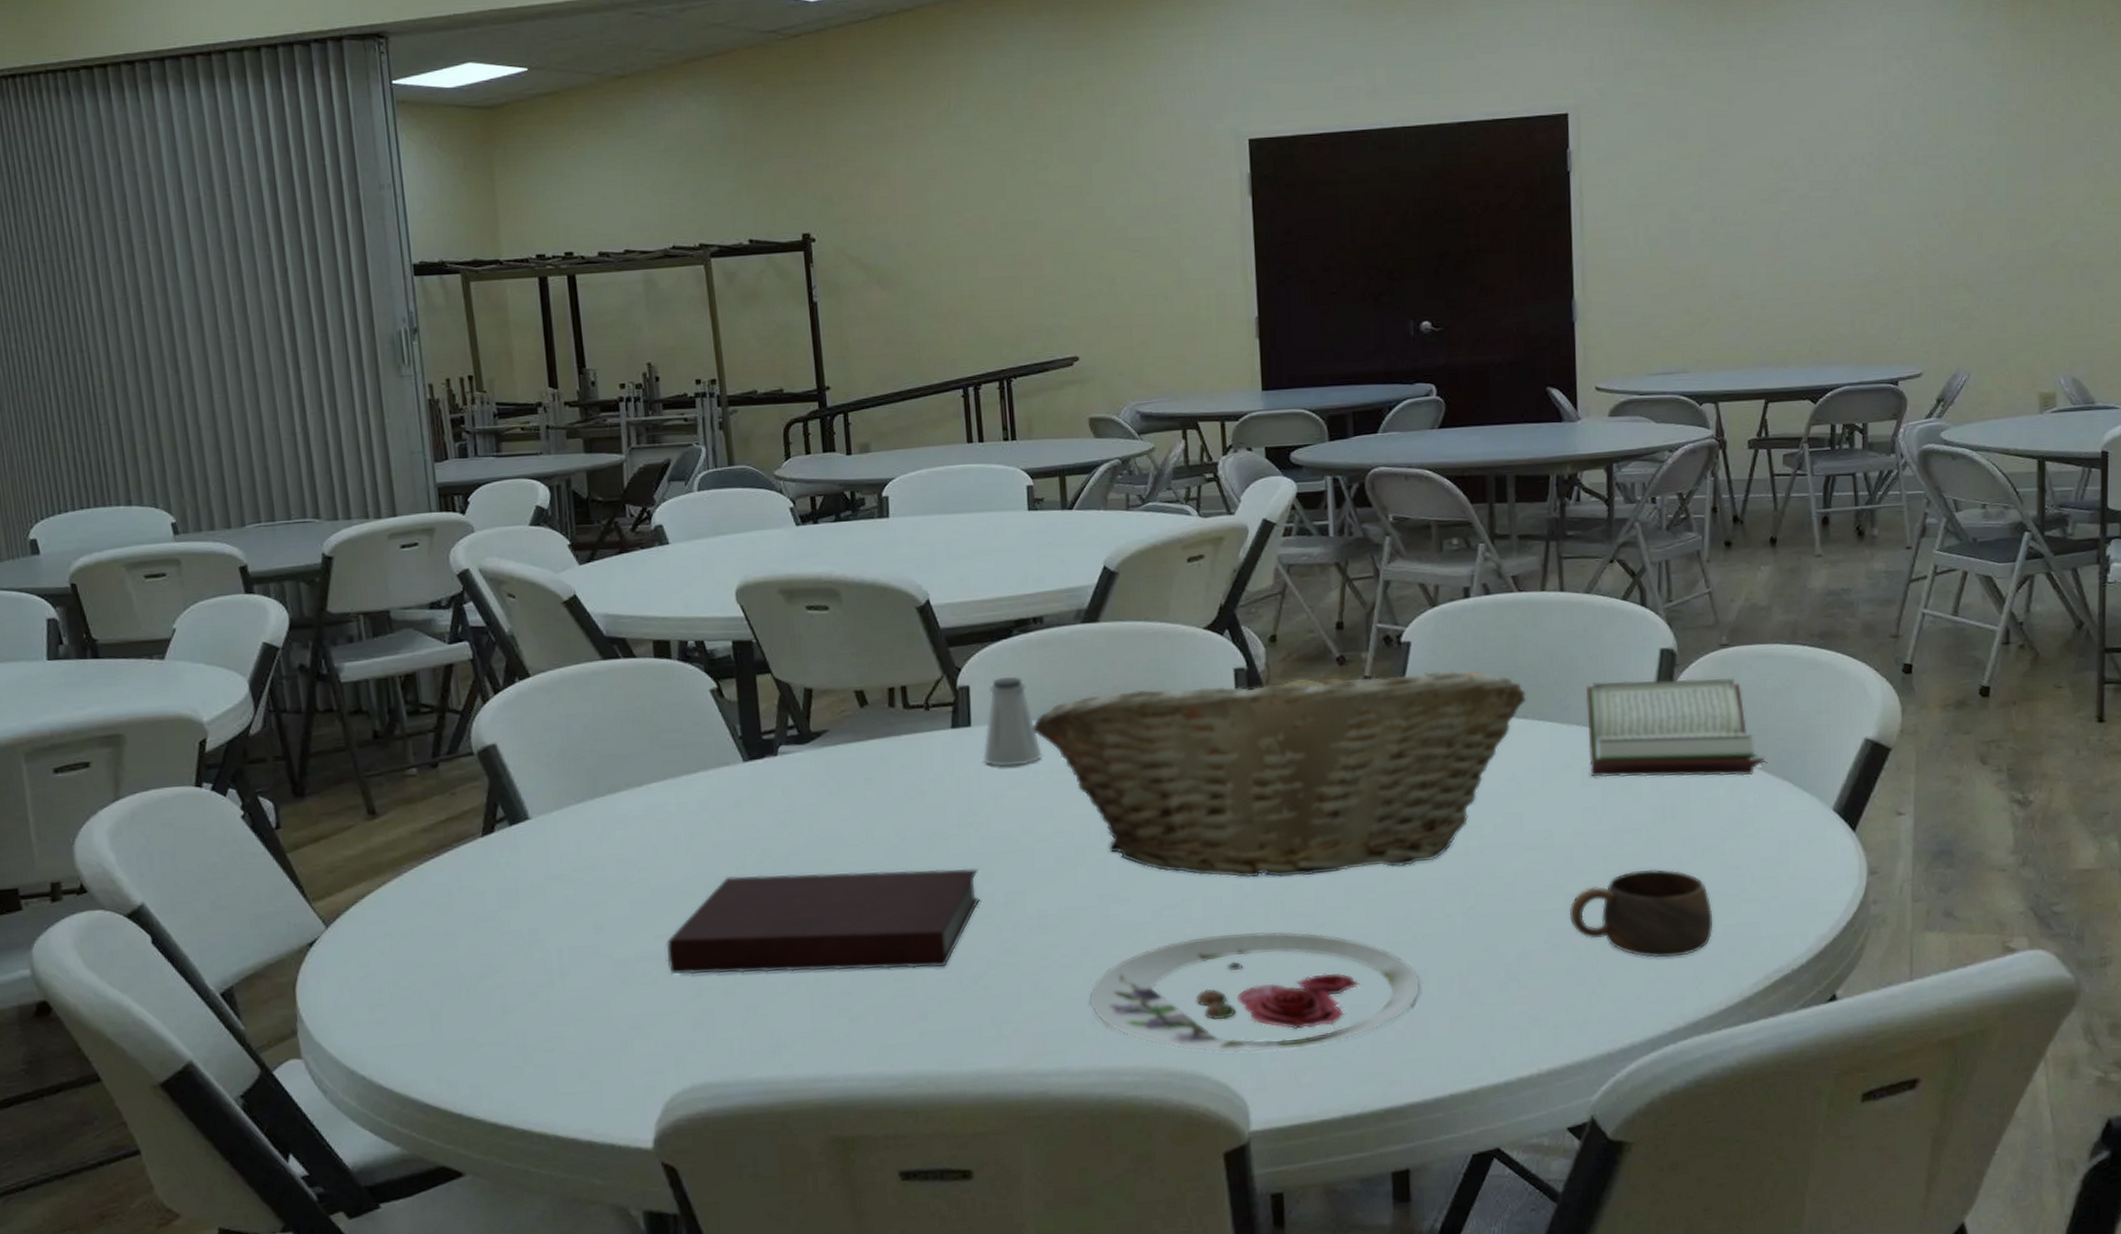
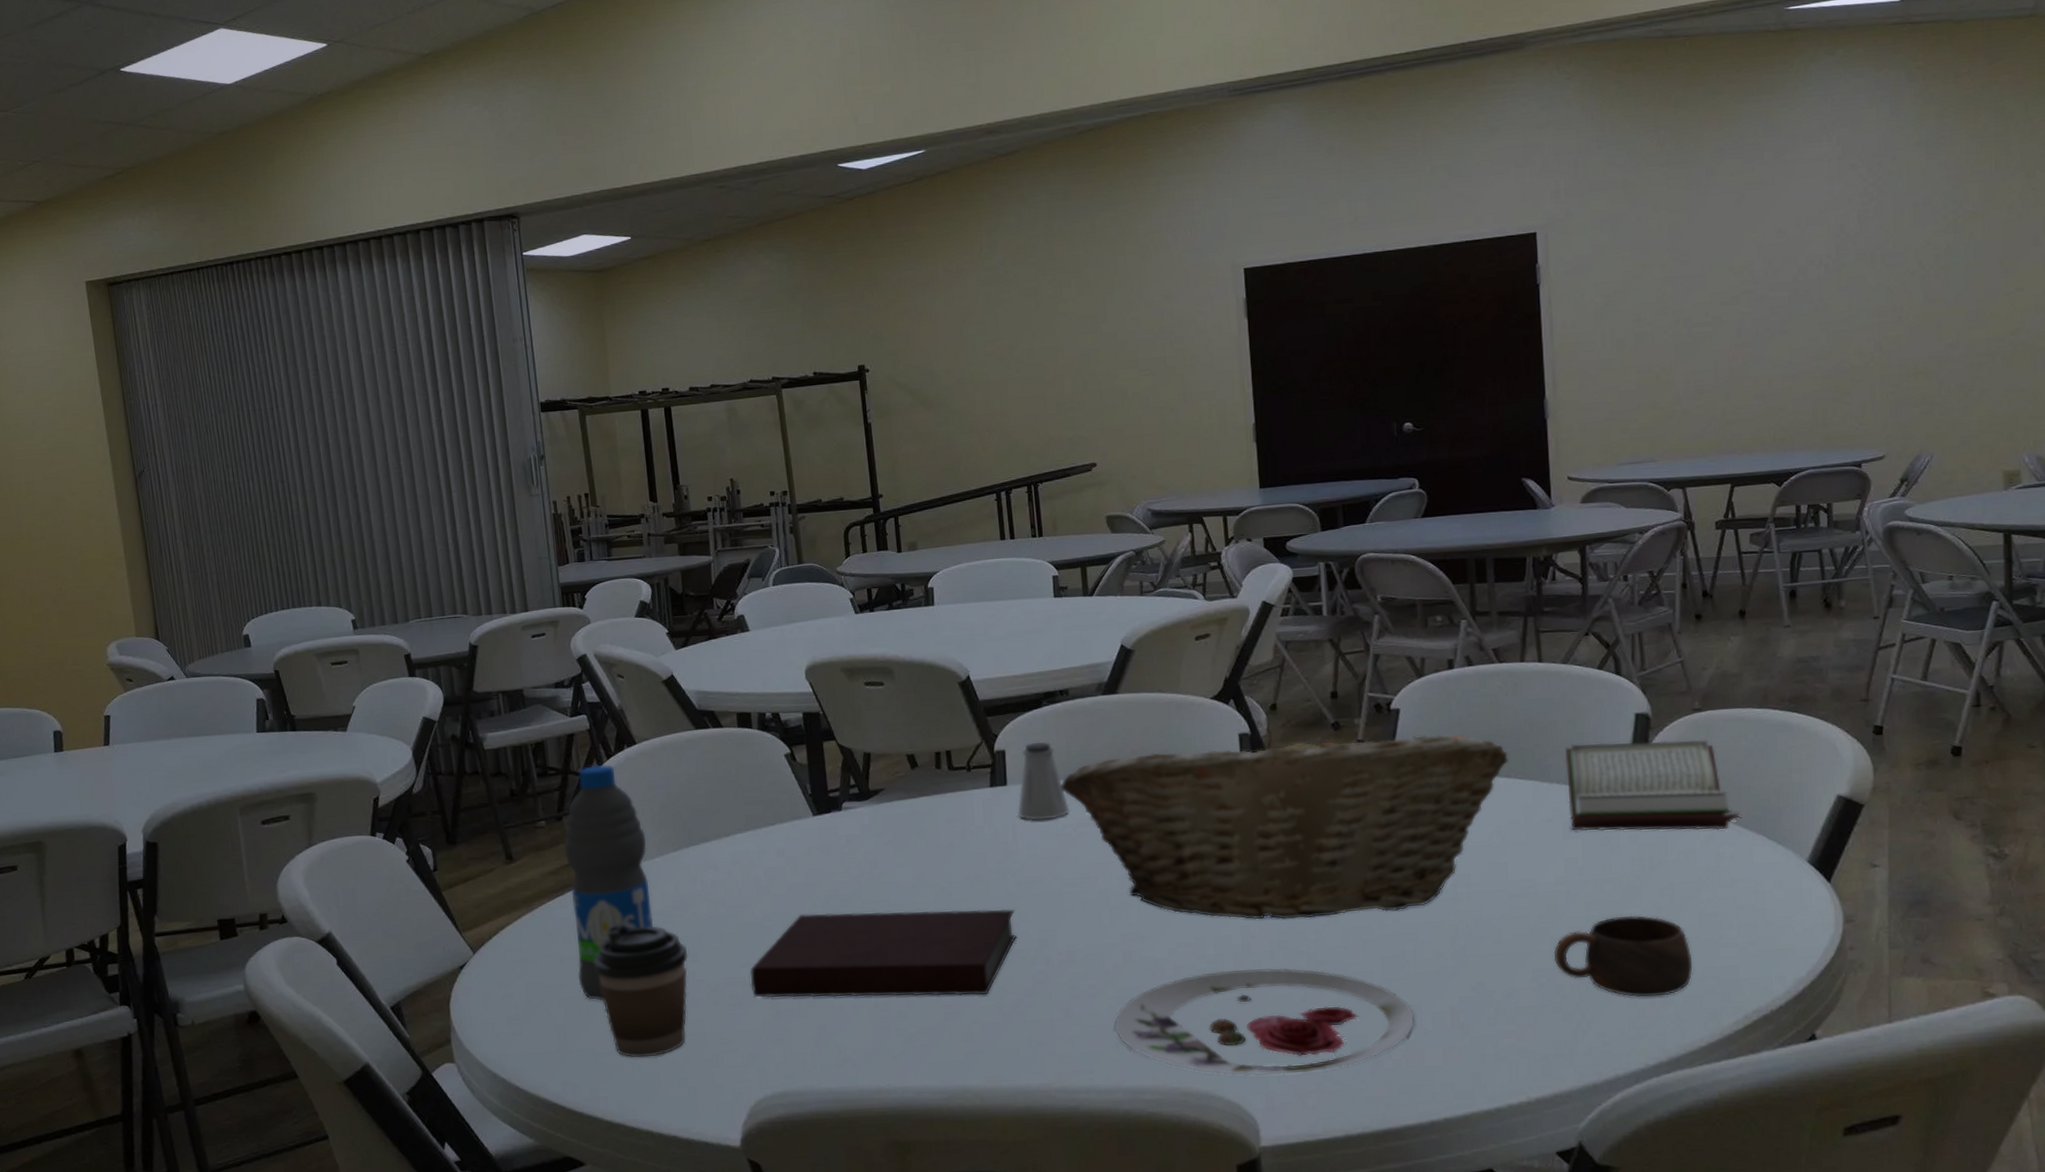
water bottle: none [439,700,550,982] -> present [563,764,654,1002]
coffee cup: none [475,890,592,1048] -> present [593,924,688,1058]

